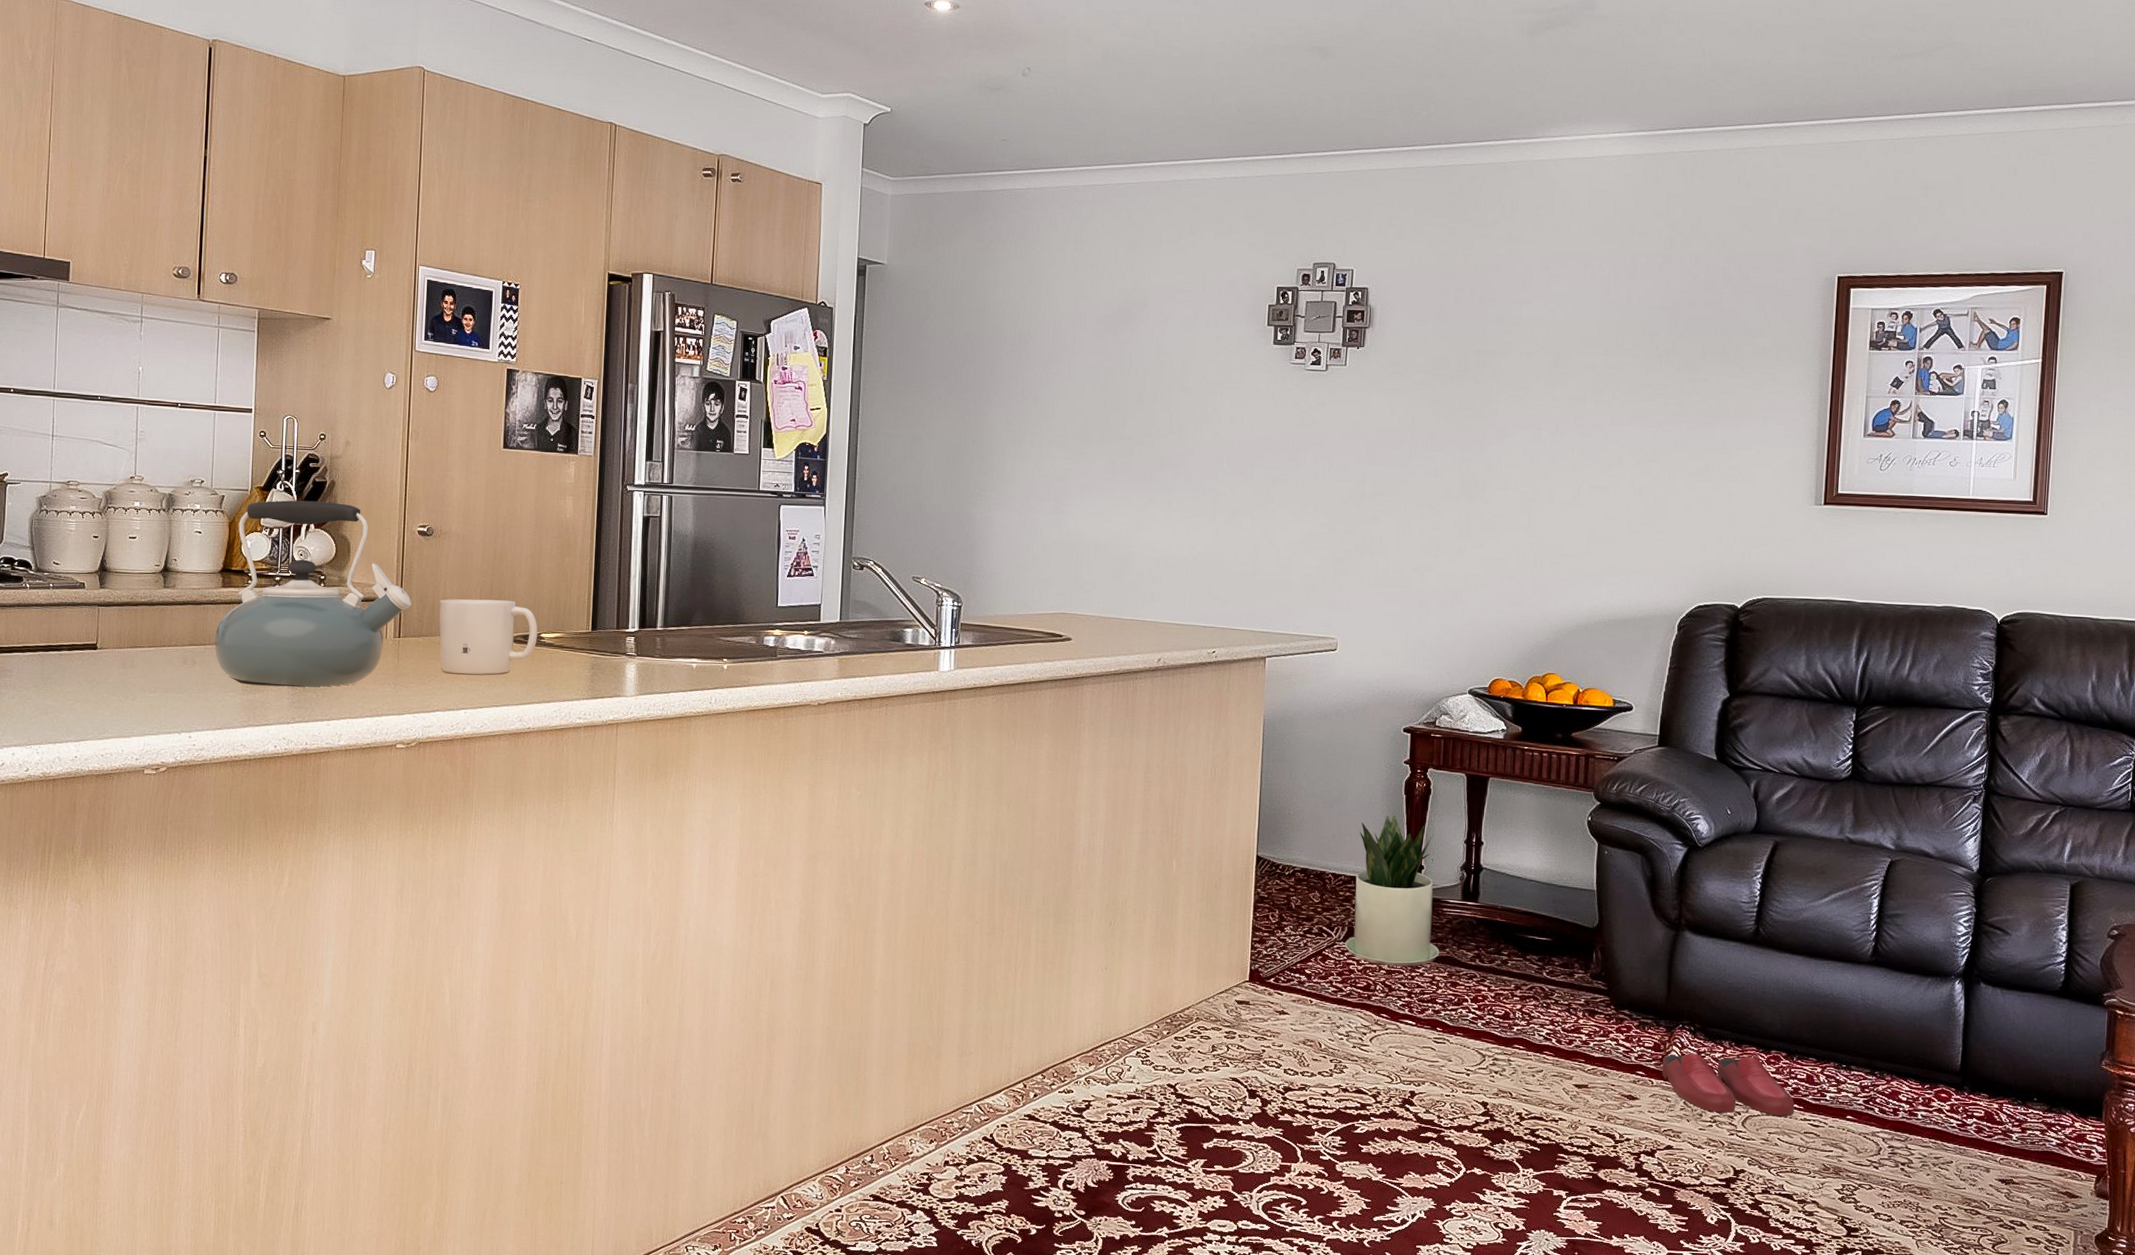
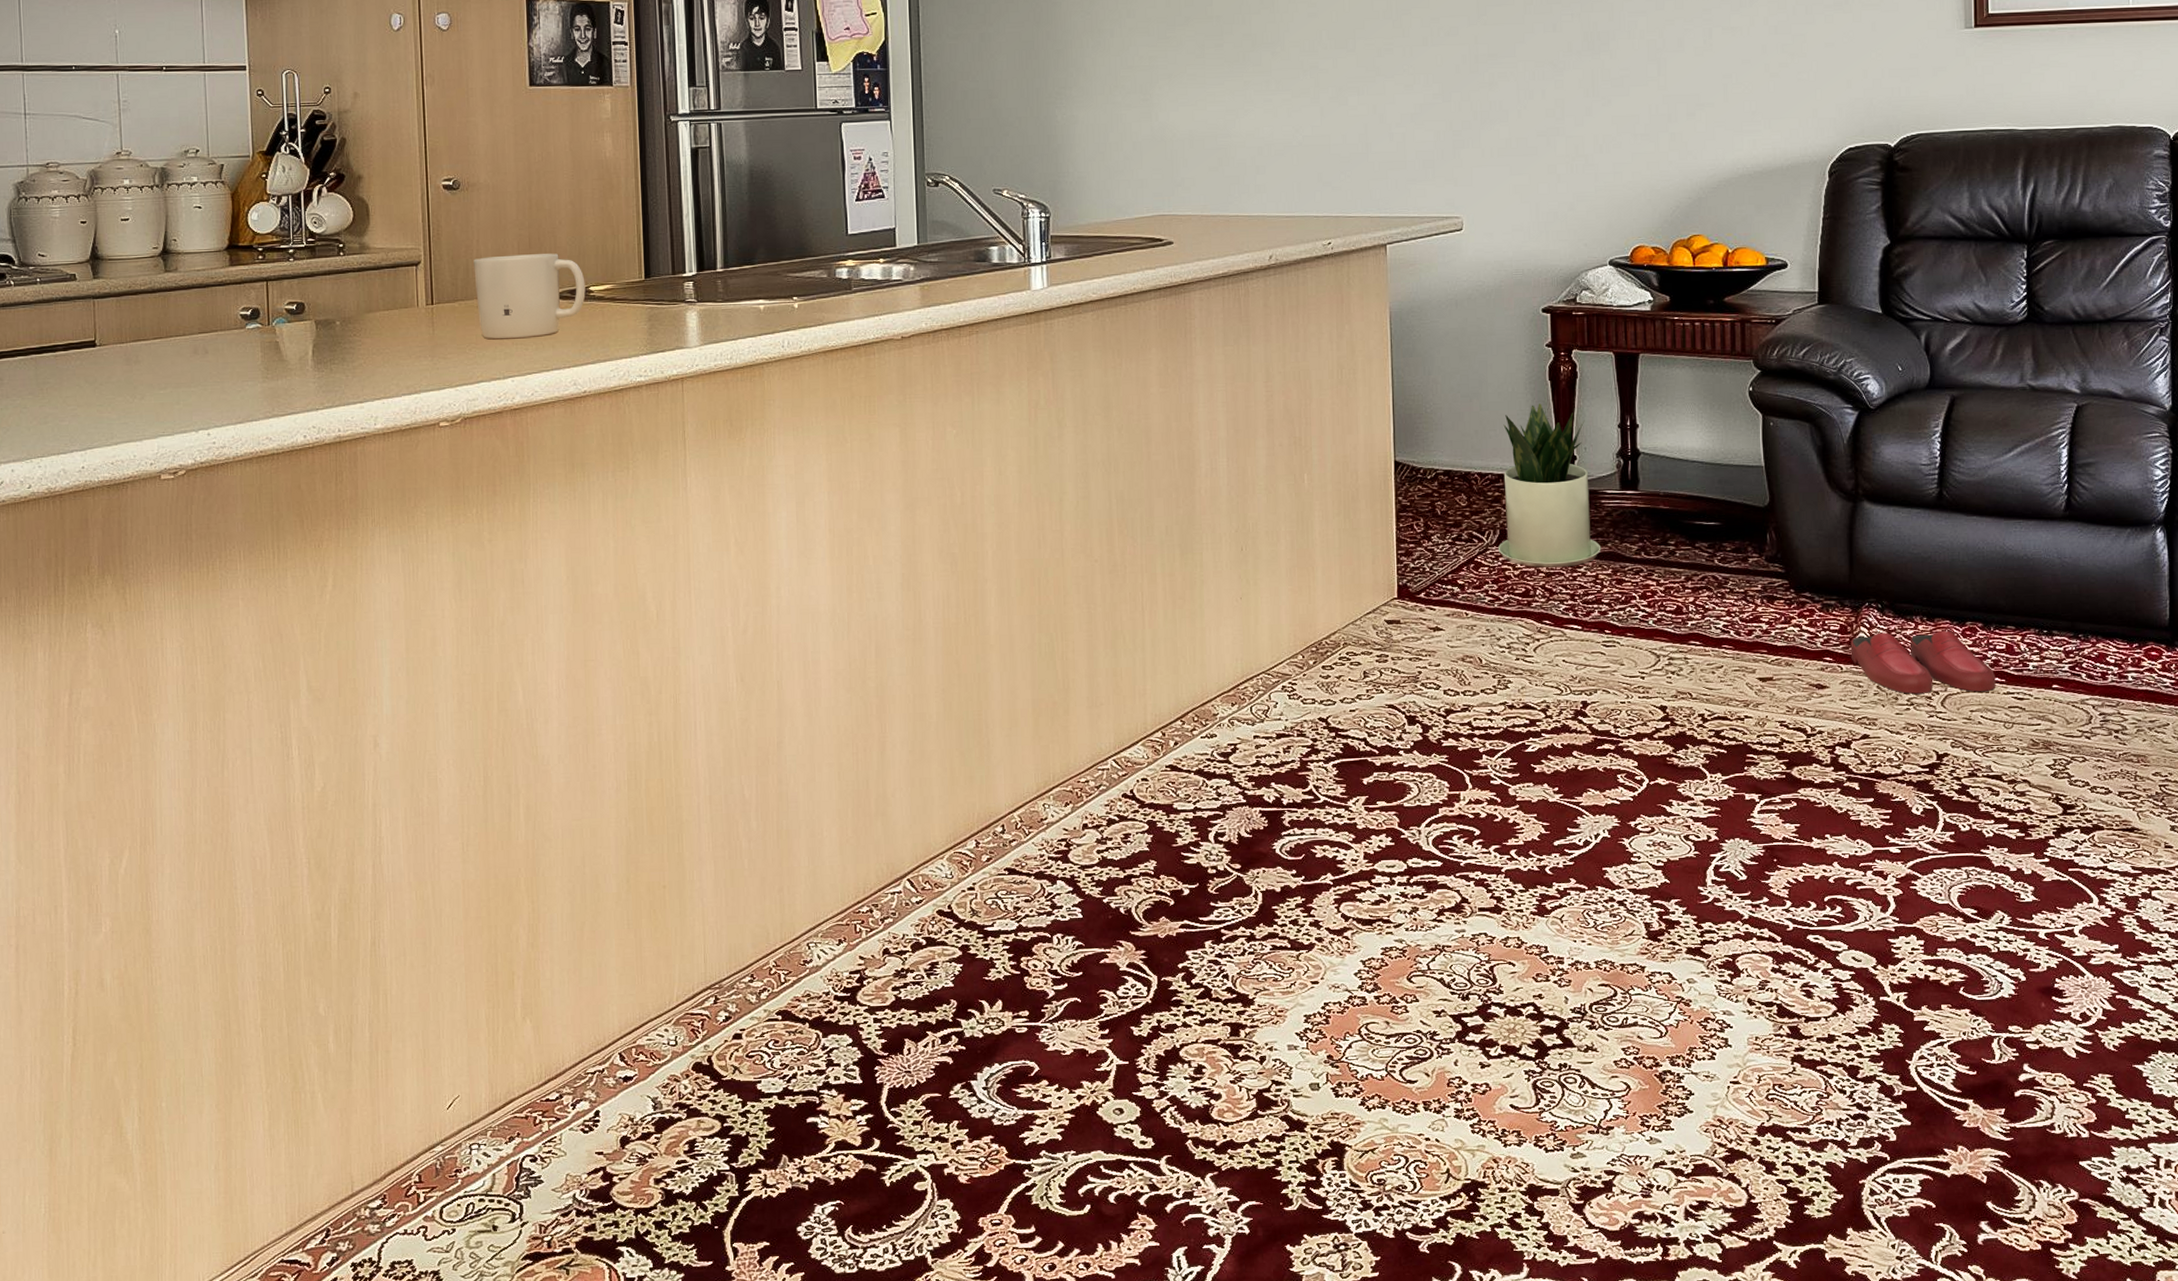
kettle: present [214,500,412,687] -> none [226,161,443,371]

